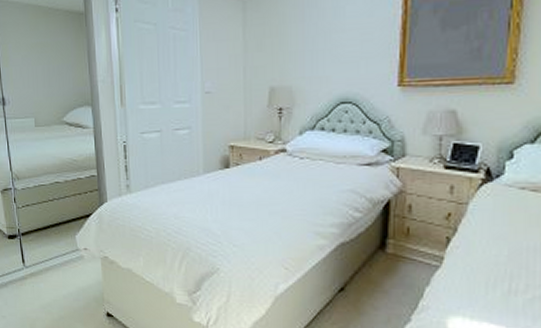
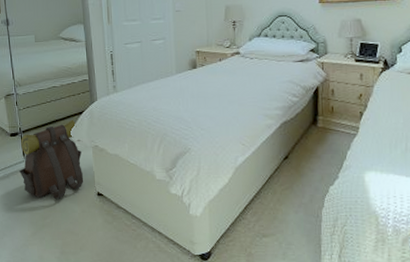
backpack: none [17,223,91,316] -> present [18,119,84,199]

